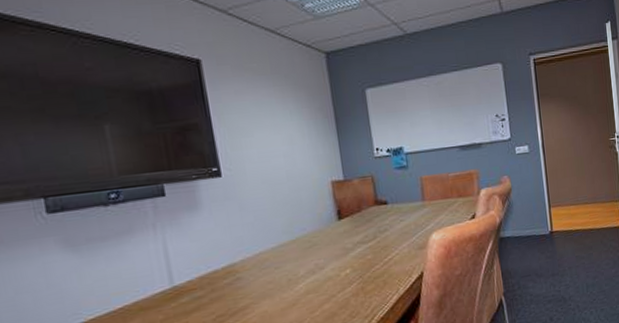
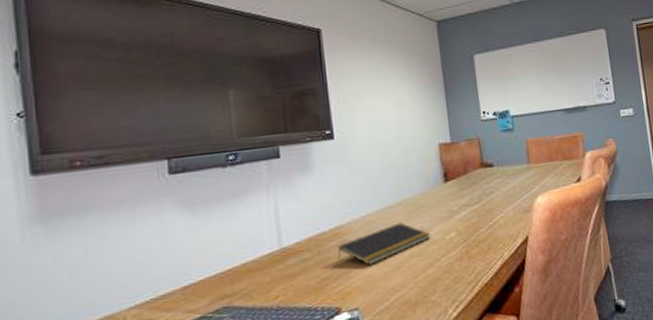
notepad: none [232,260,325,302] -> present [337,222,430,265]

